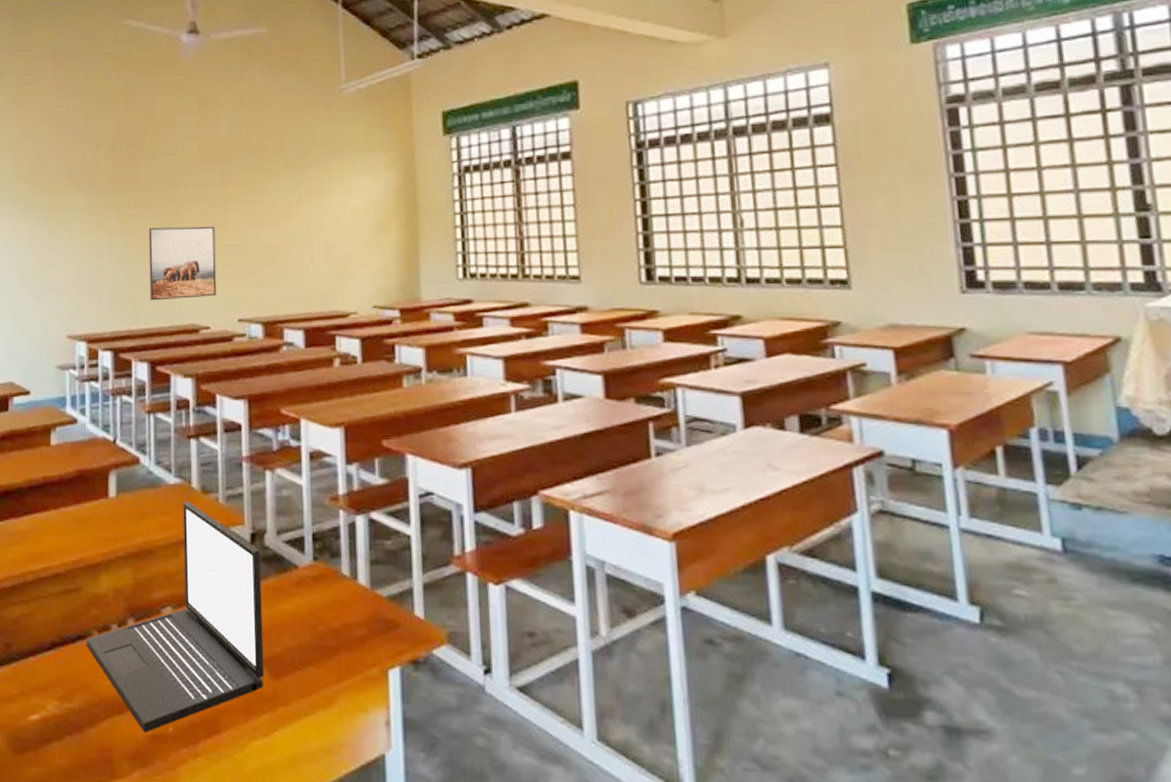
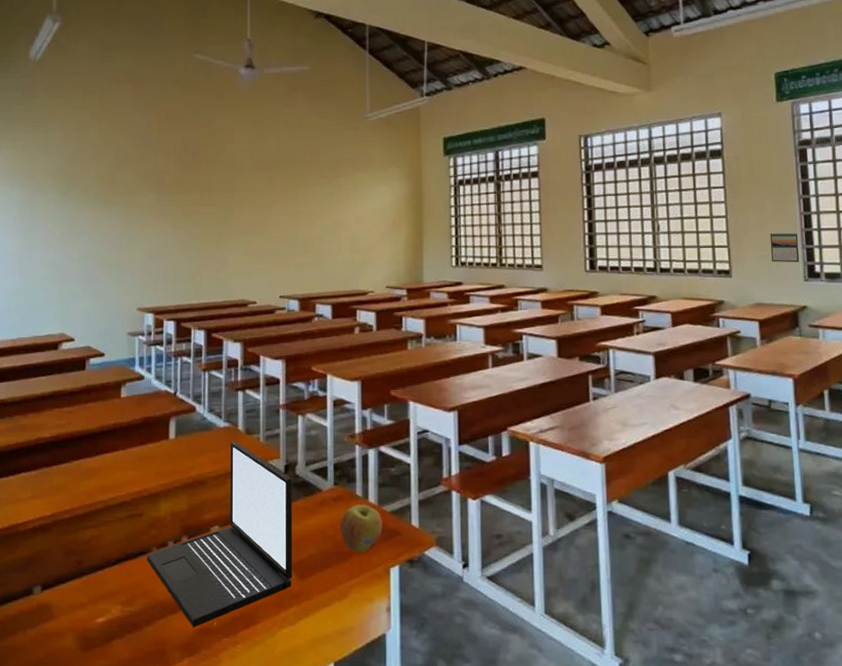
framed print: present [148,226,217,301] -> none [208,221,263,281]
apple: none [322,586,377,649] -> present [340,505,382,553]
calendar: none [906,225,953,268] -> present [769,232,800,263]

